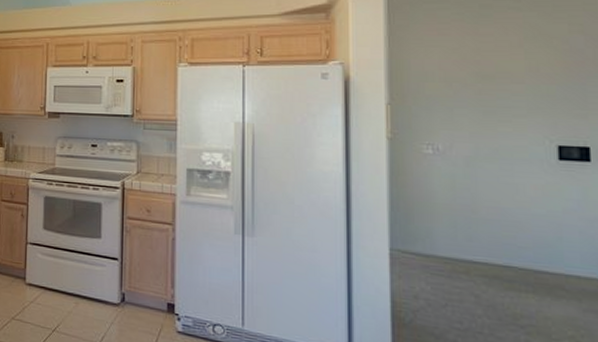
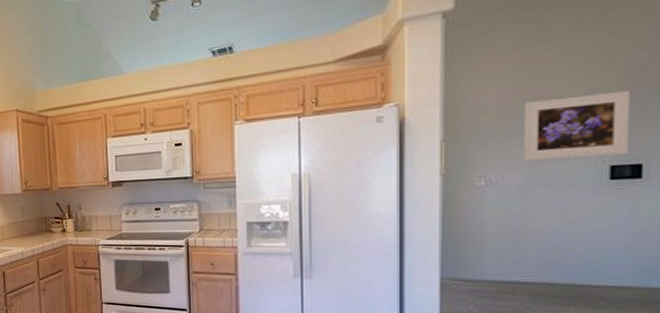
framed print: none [468,71,575,135] -> present [524,90,631,160]

